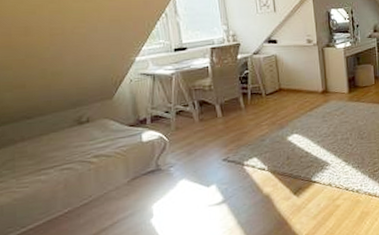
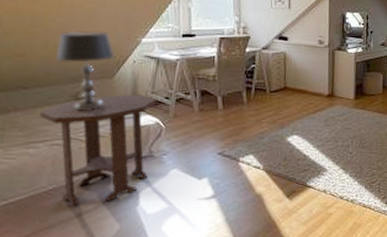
side table: none [46,111,158,226] -> present [40,94,157,206]
table lamp: none [54,55,111,134] -> present [55,30,115,111]

